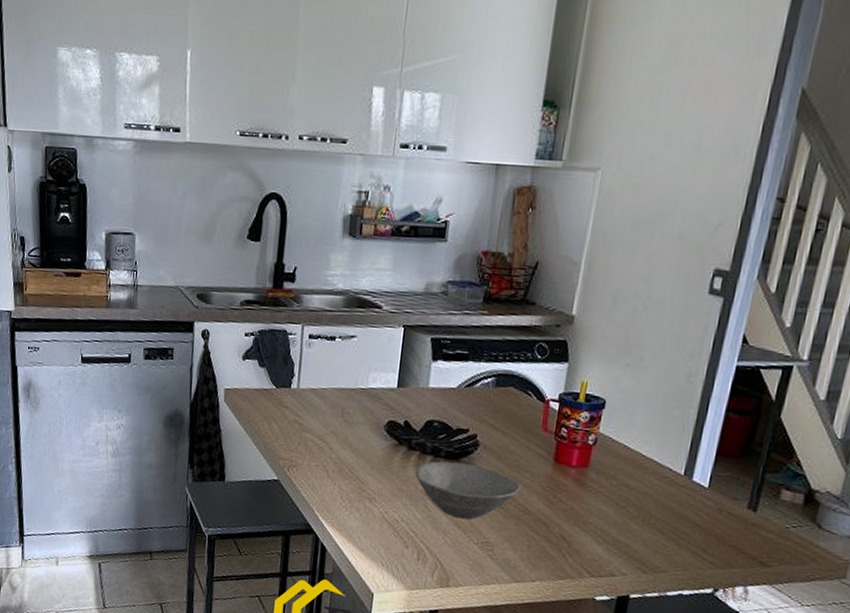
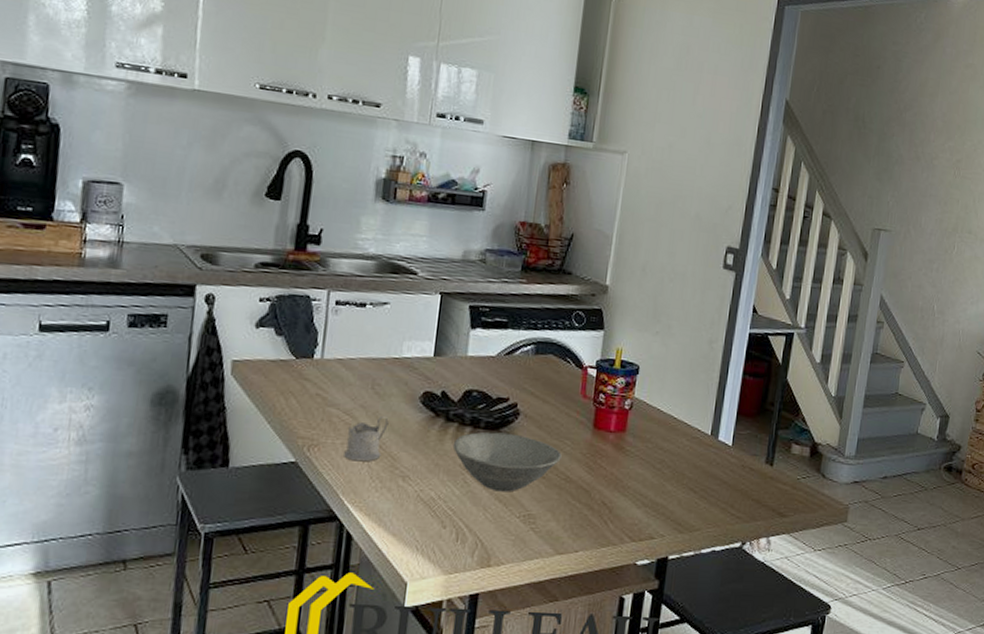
tea glass holder: none [318,442,357,483] -> present [344,416,389,462]

